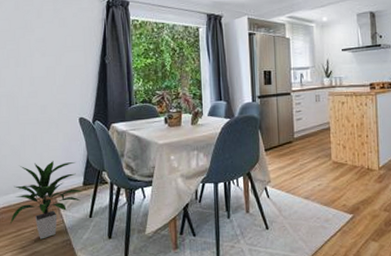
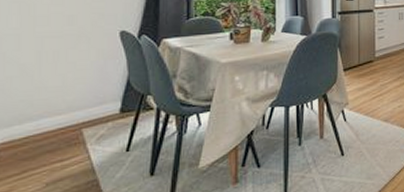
indoor plant: present [9,161,83,240] -> none [10,83,119,182]

